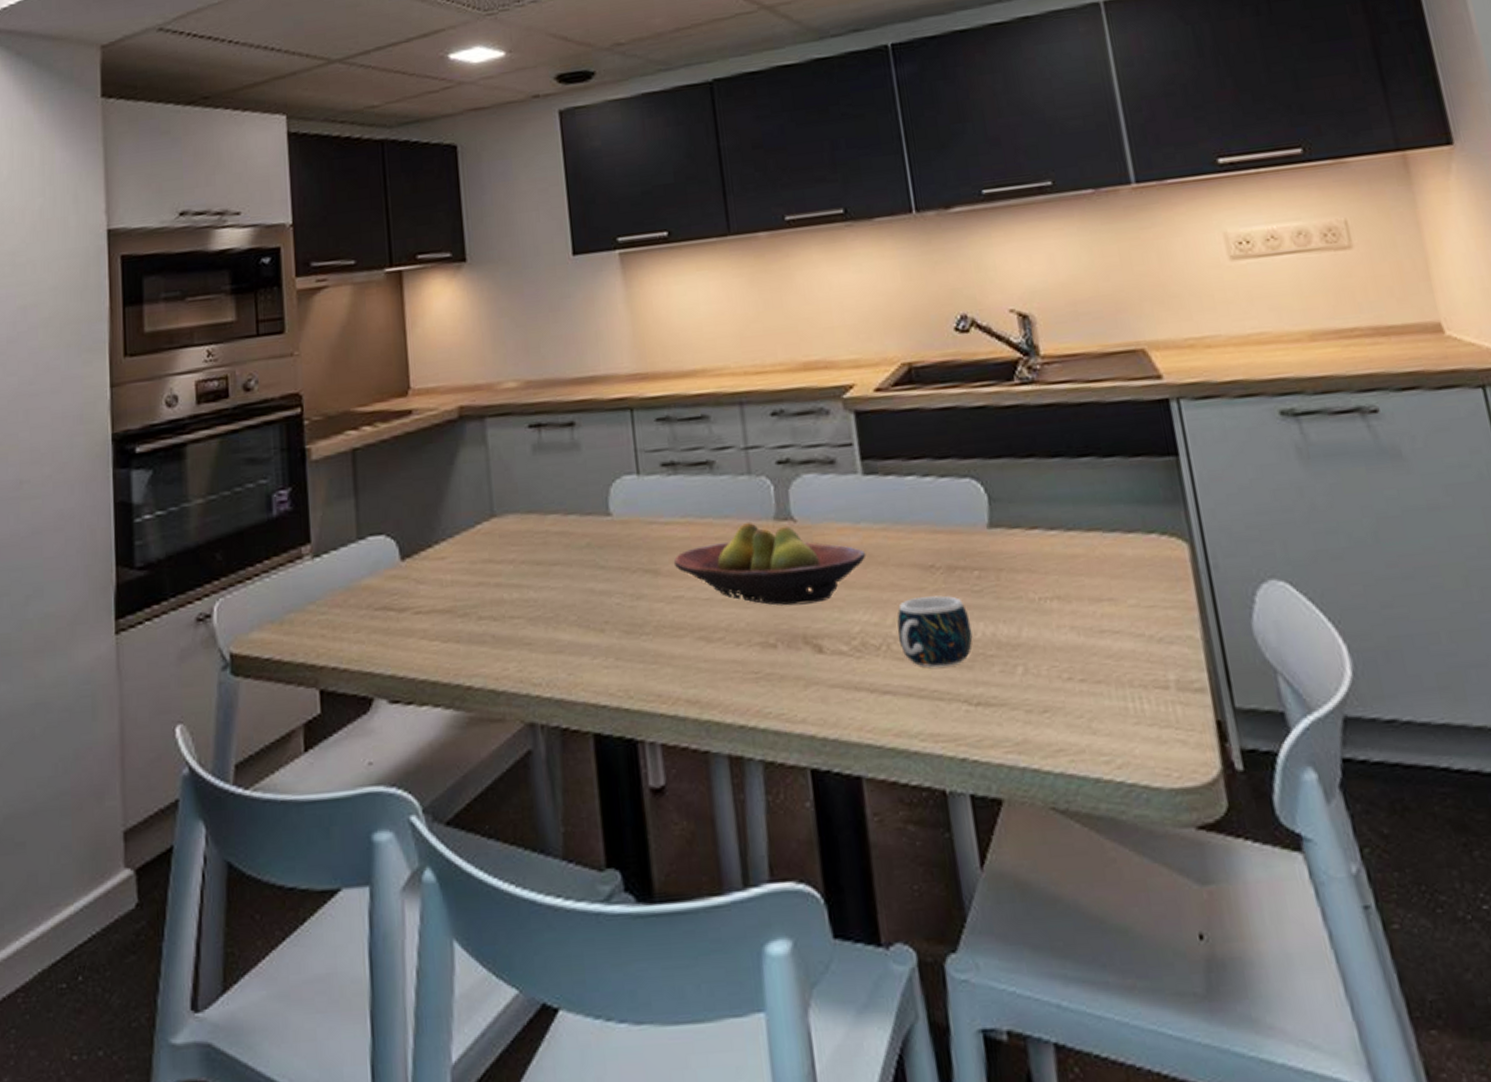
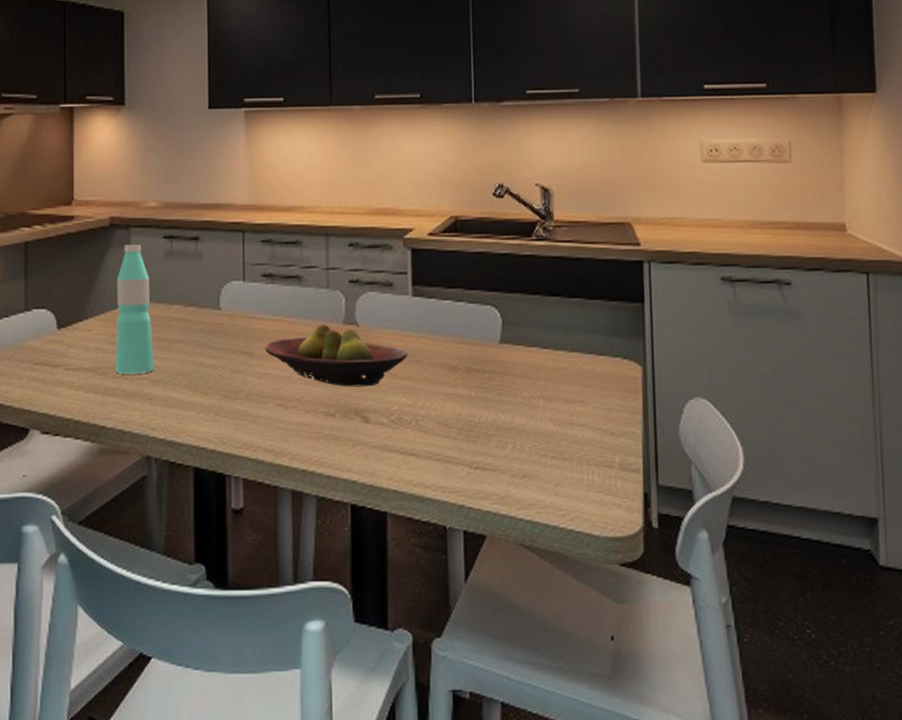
water bottle: none [472,439,531,614] -> present [115,245,155,374]
mug: present [897,595,973,668] -> none [425,389,479,440]

